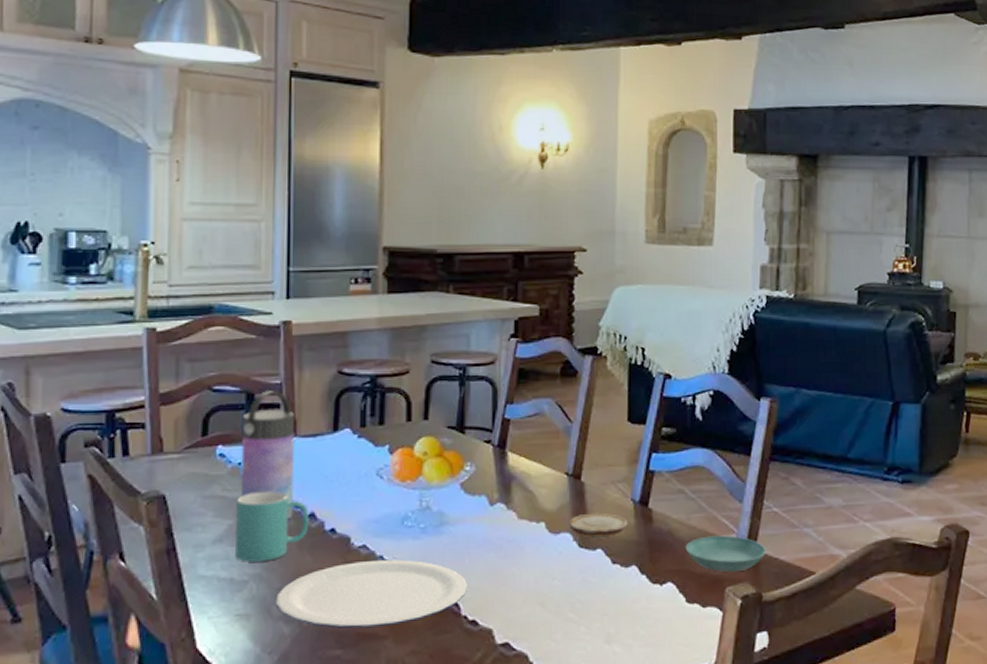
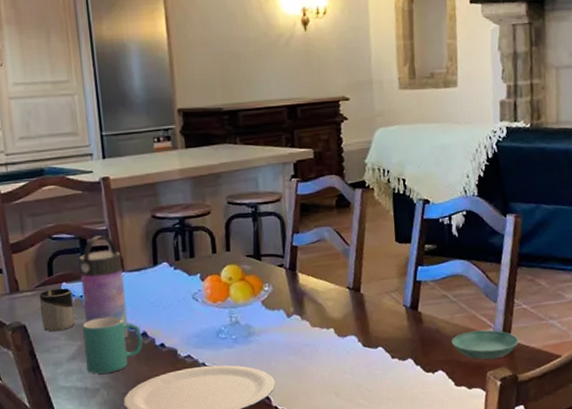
cup: none [186,452,228,506] -> present [39,288,75,332]
wood slice: present [570,512,628,539] -> none [354,318,402,340]

